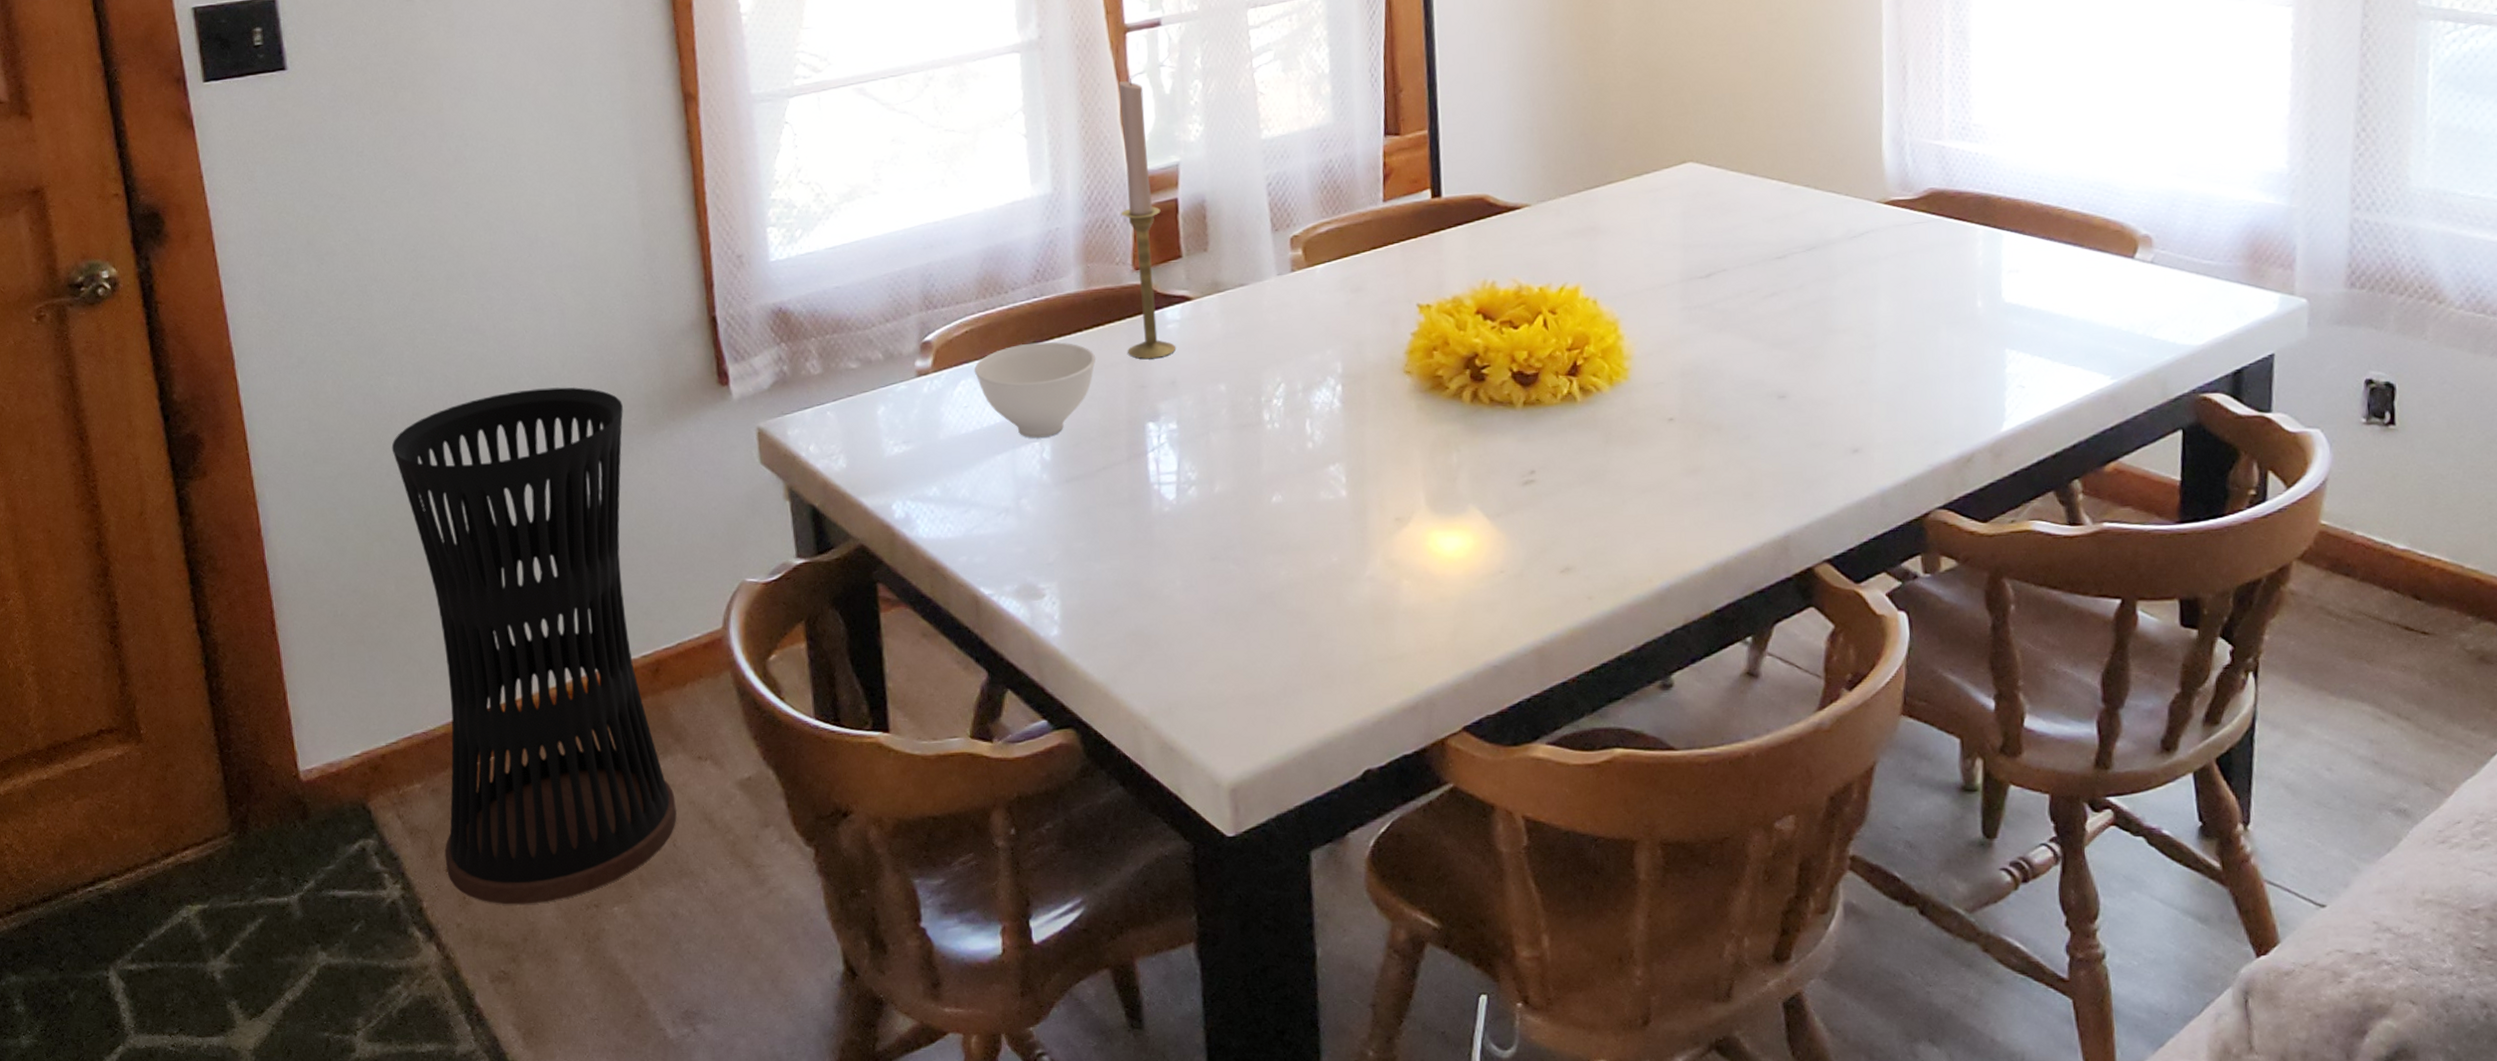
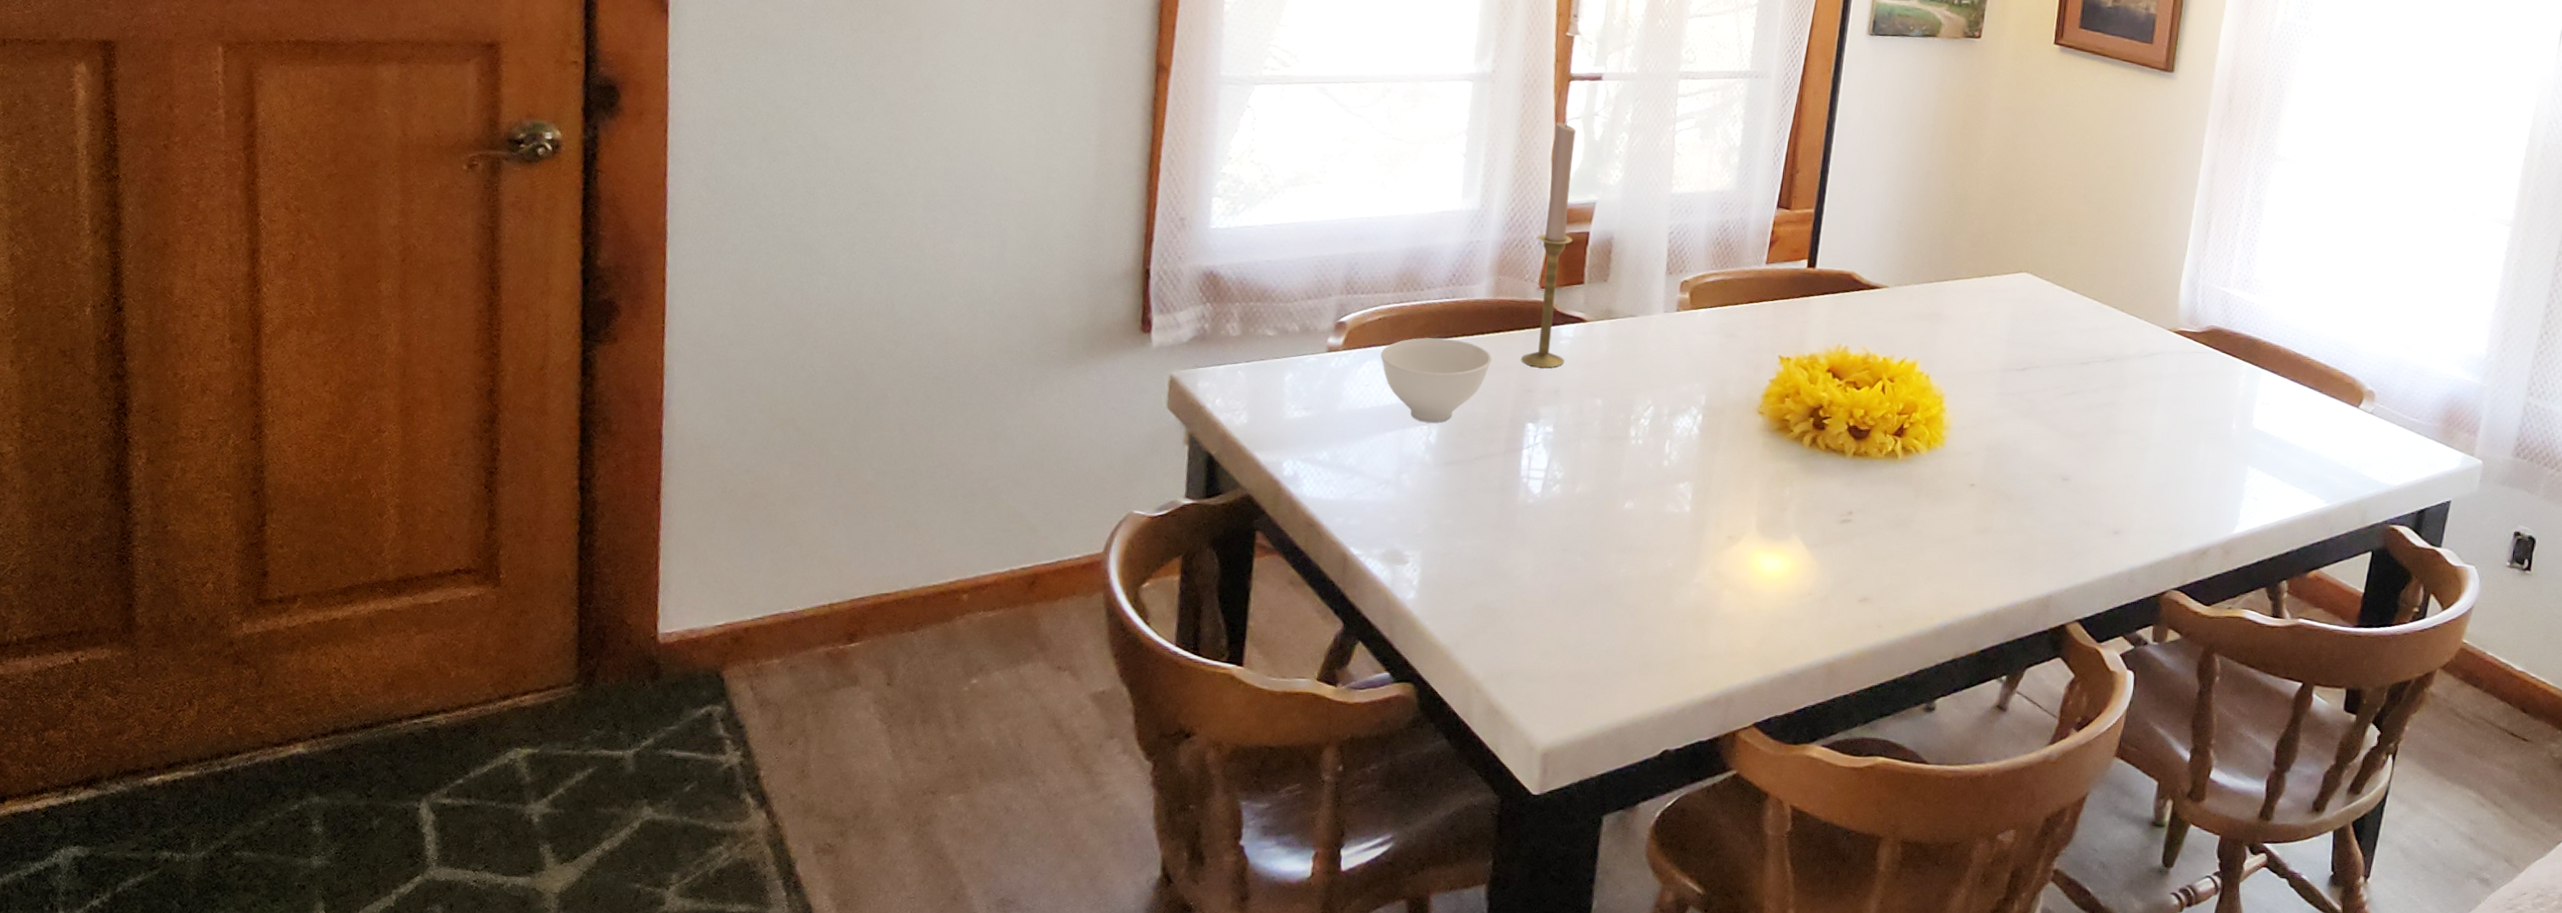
umbrella stand: present [391,387,677,905] -> none [790,308,1046,784]

